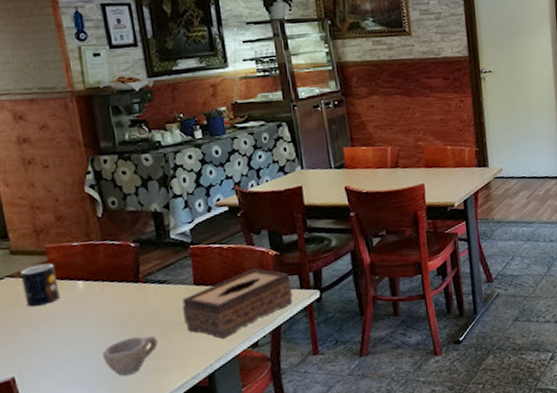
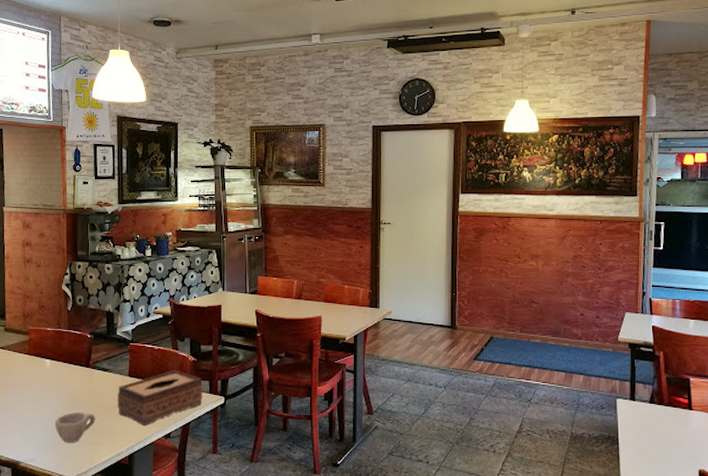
mug: present [20,263,60,307] -> none [8,342,33,374]

